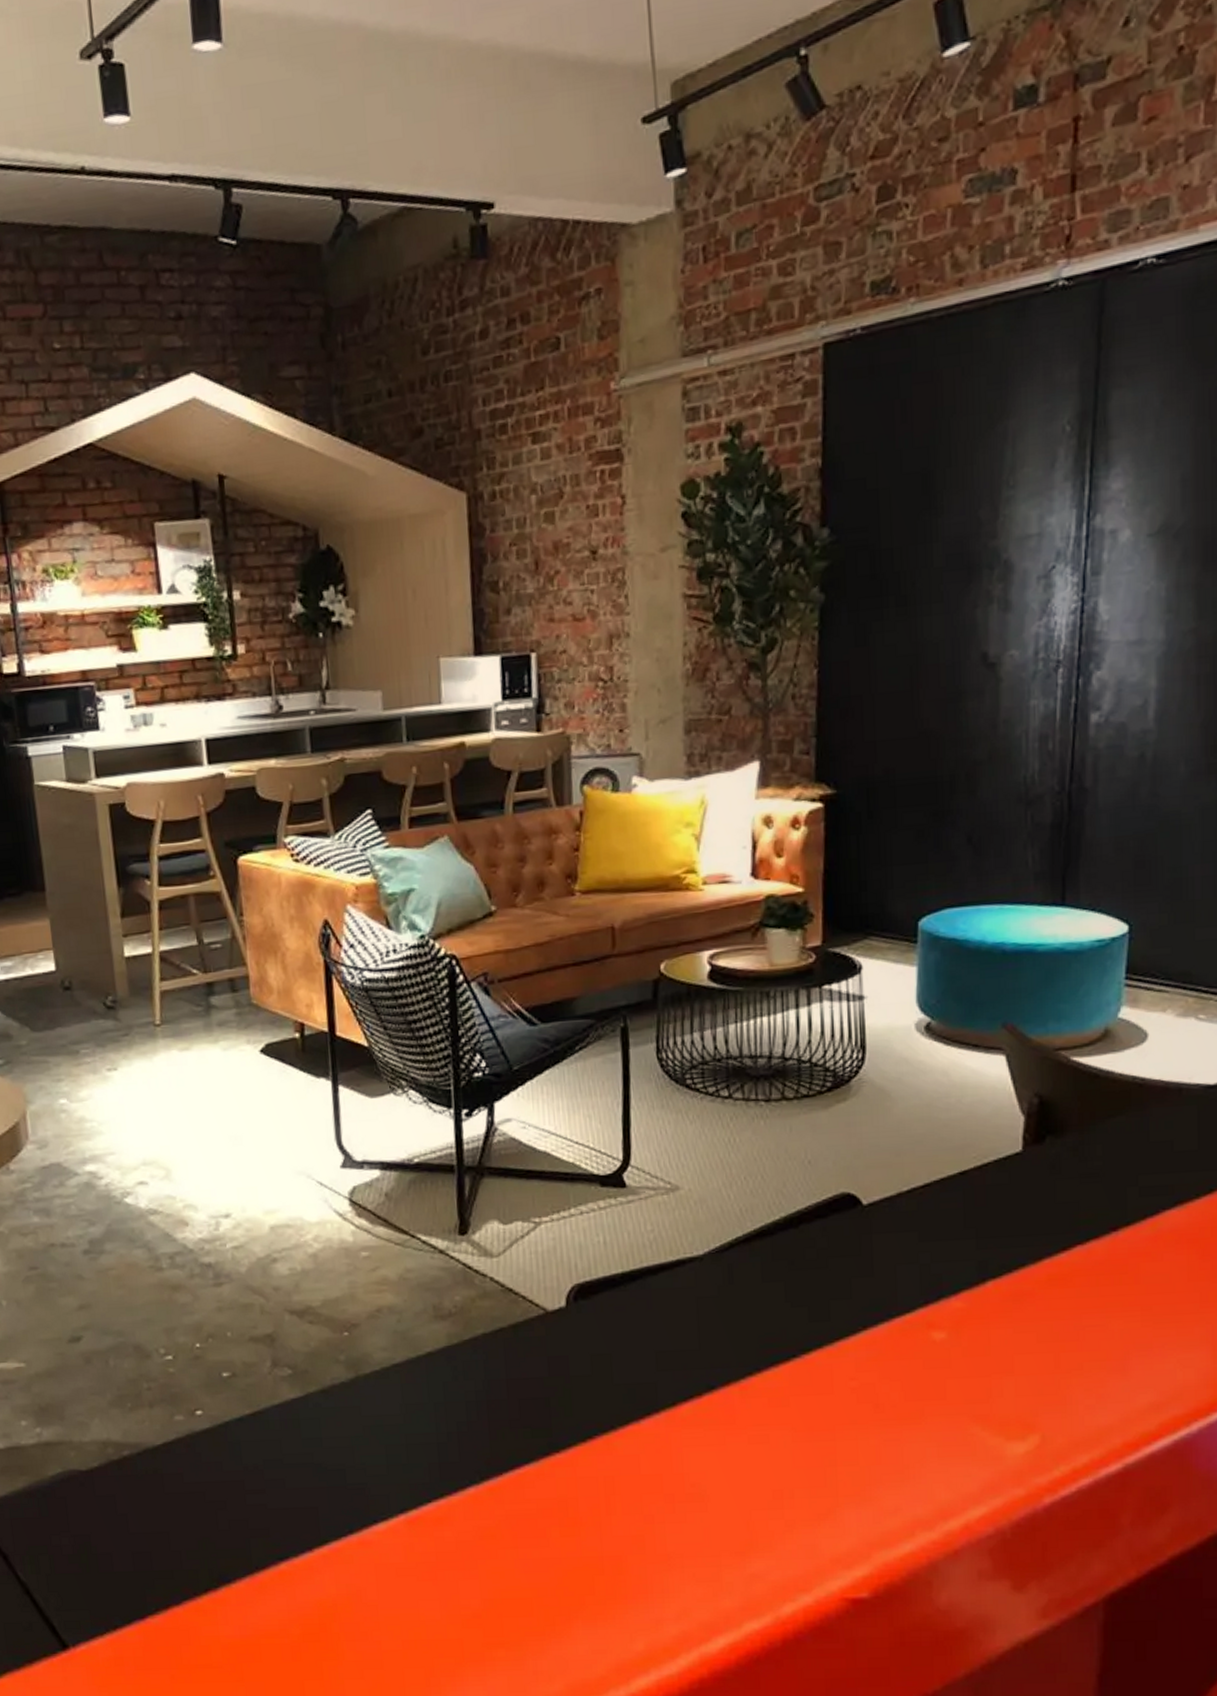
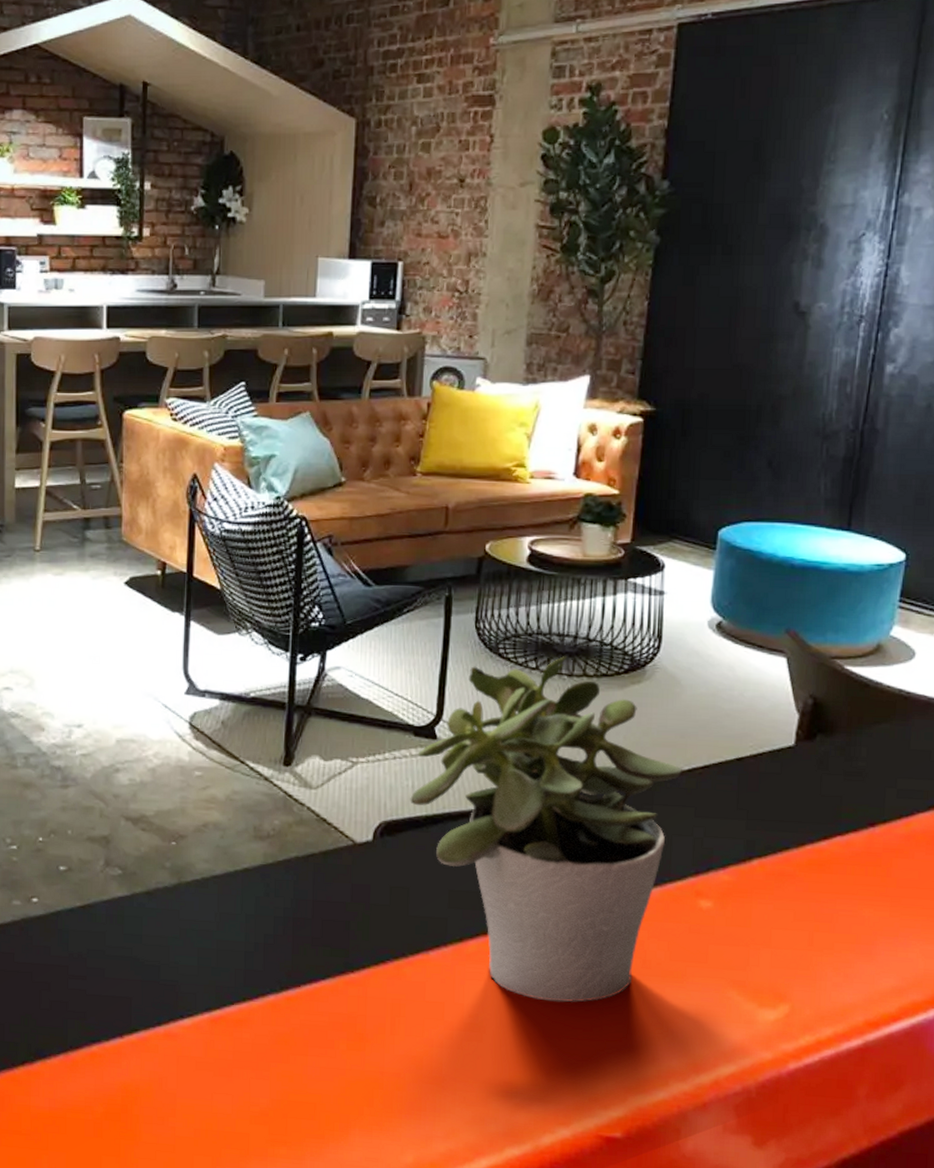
potted plant: none [603,1078,901,1460] -> present [410,655,682,1003]

